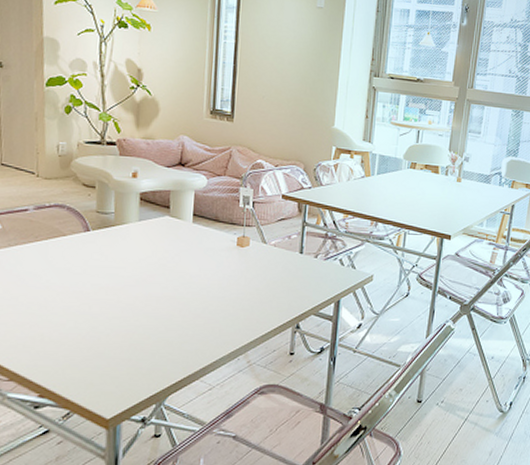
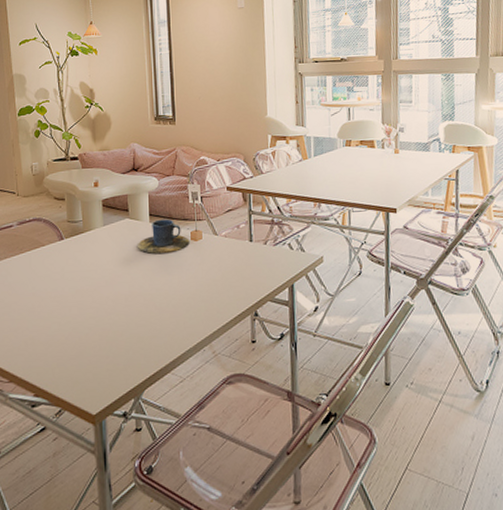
cup: none [175,220,235,256] -> present [137,219,190,253]

